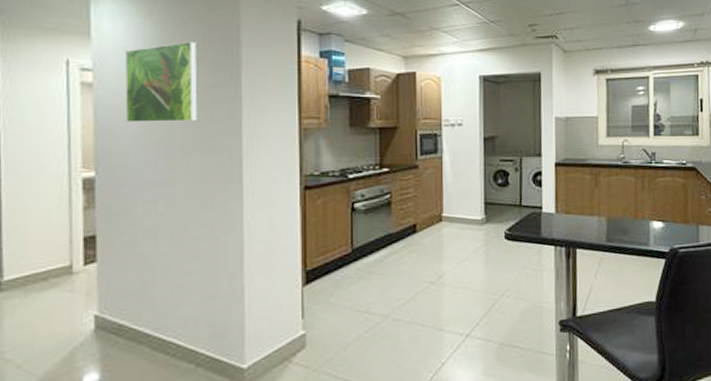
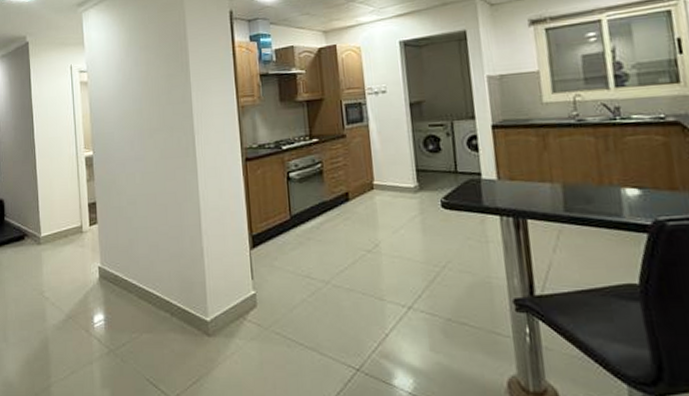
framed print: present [125,40,198,123] -> none [108,39,160,111]

